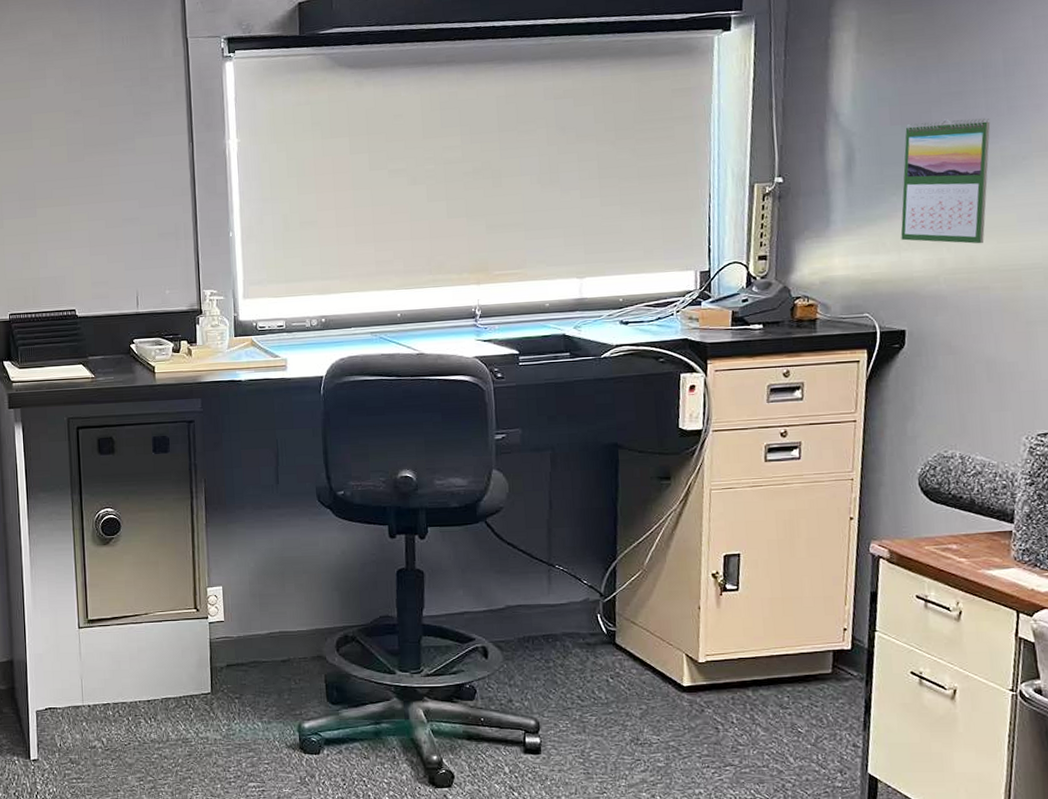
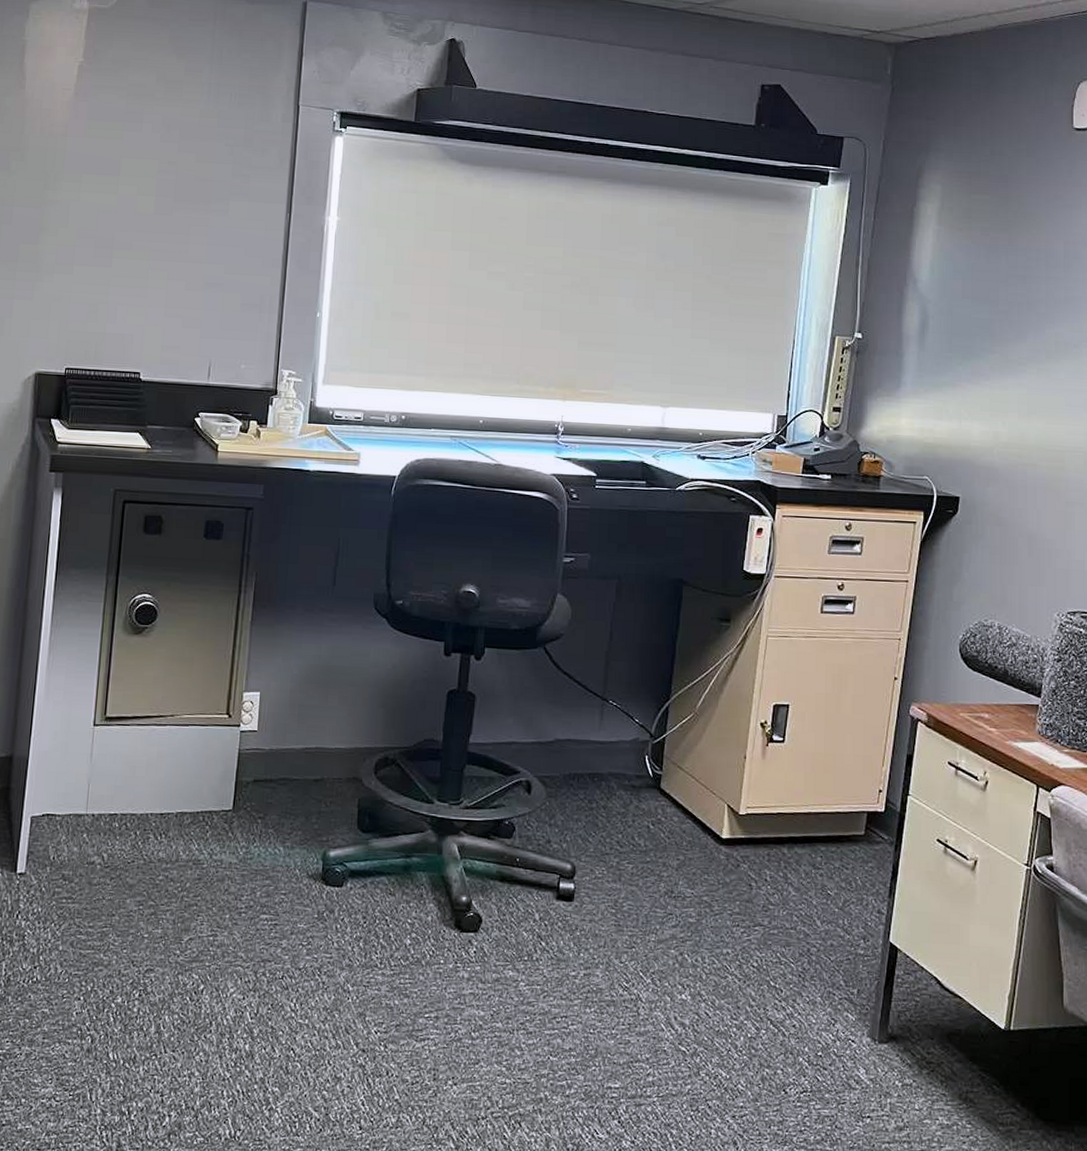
calendar: present [900,118,991,244] -> none [963,298,1049,422]

